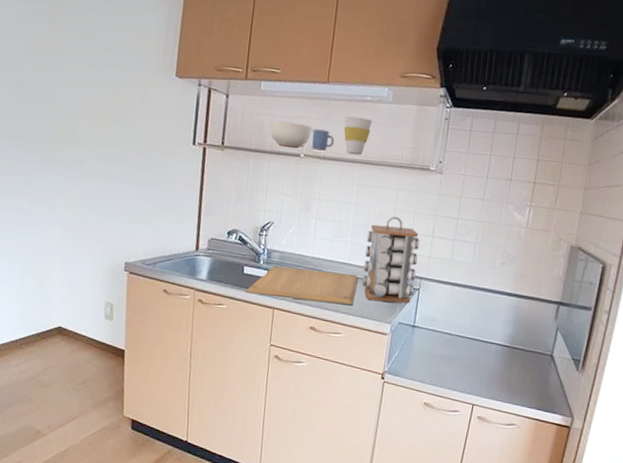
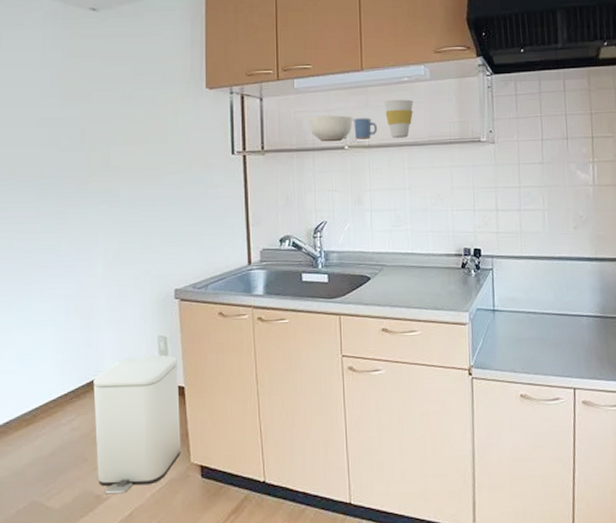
pedal bin: none [39,316,121,433] -> present [93,354,181,495]
chopping board: present [245,265,358,306] -> none [306,264,426,303]
spice rack: present [362,216,420,304] -> none [427,195,487,289]

